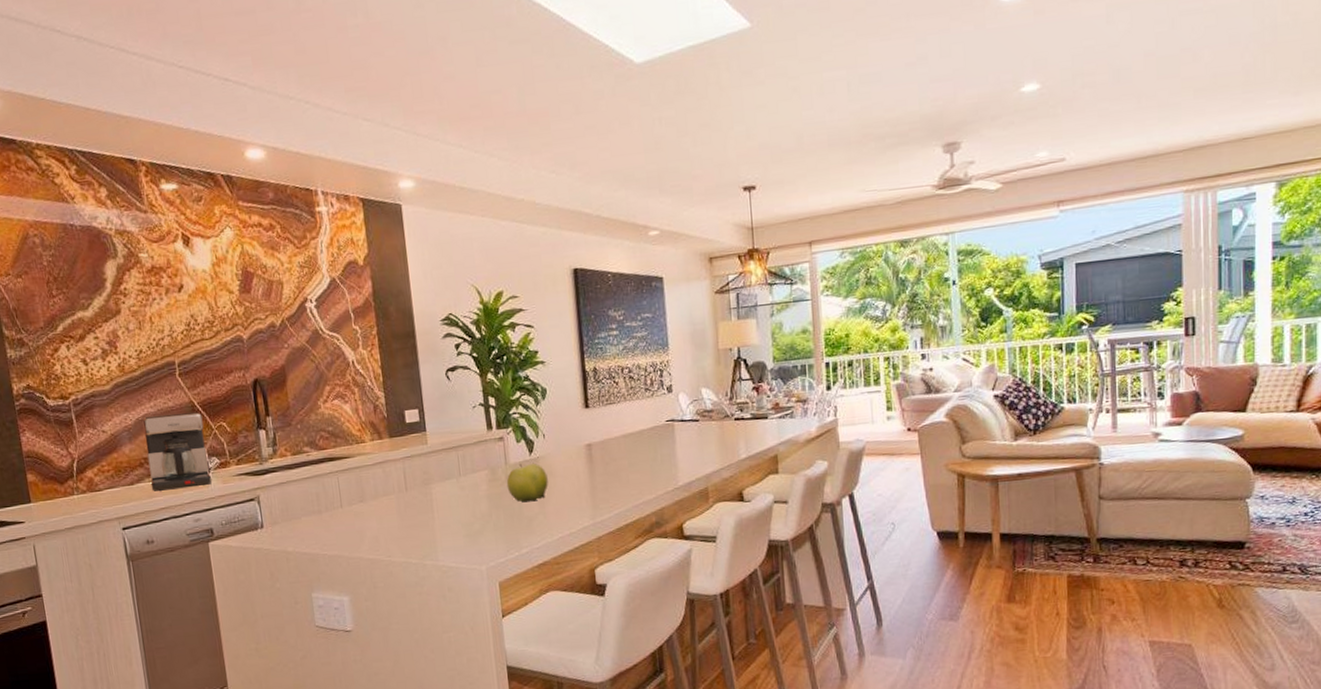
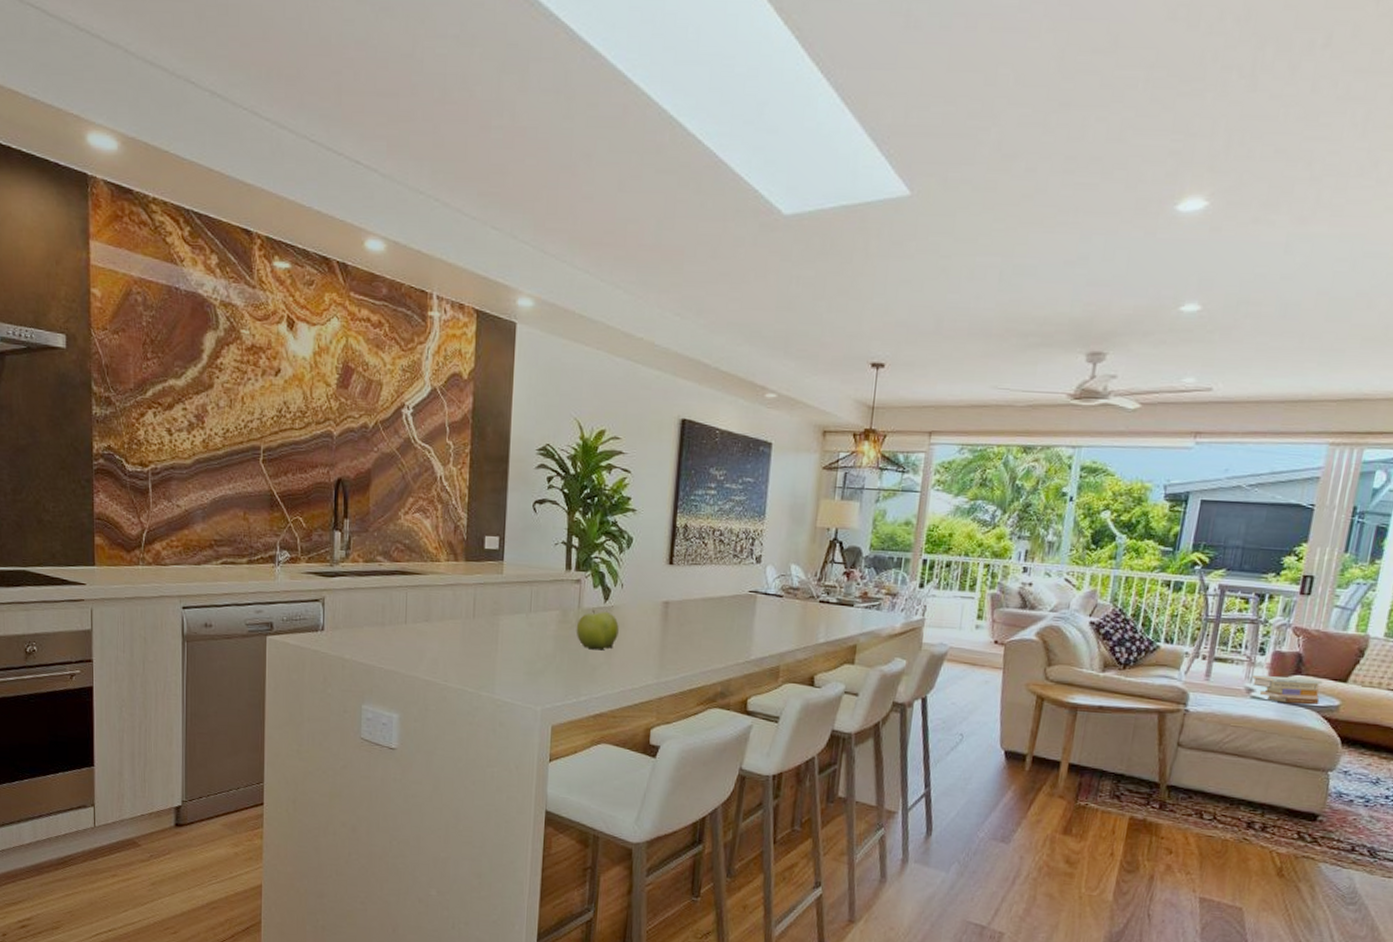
coffee maker: present [142,411,212,491] -> none [217,497,279,578]
books: none [1157,414,1224,442] -> present [1252,675,1323,705]

